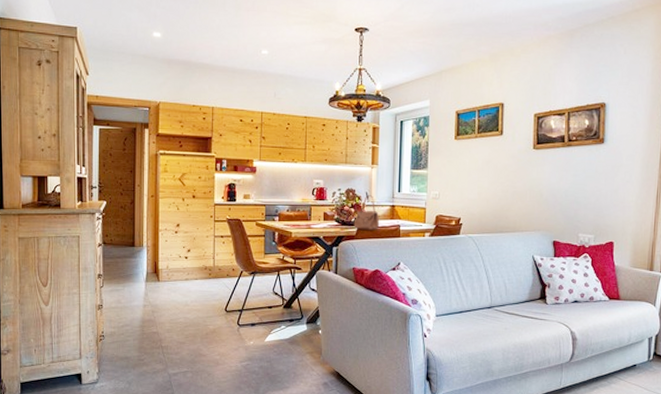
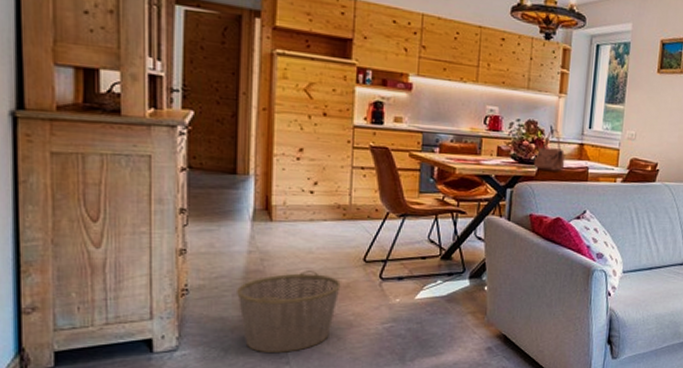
basket: none [136,319,209,386] -> present [237,270,341,354]

